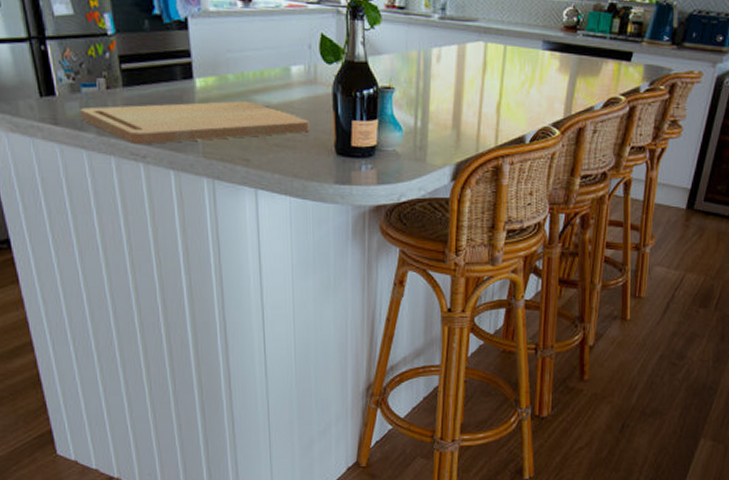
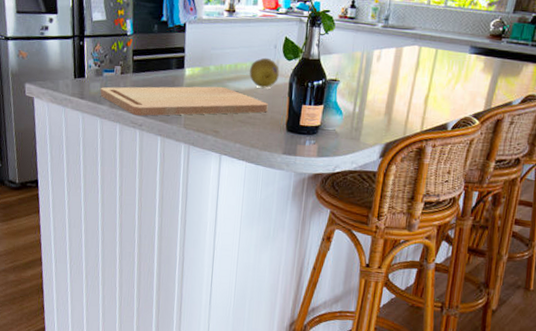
fruit: none [281,61,319,101] -> present [249,57,279,88]

